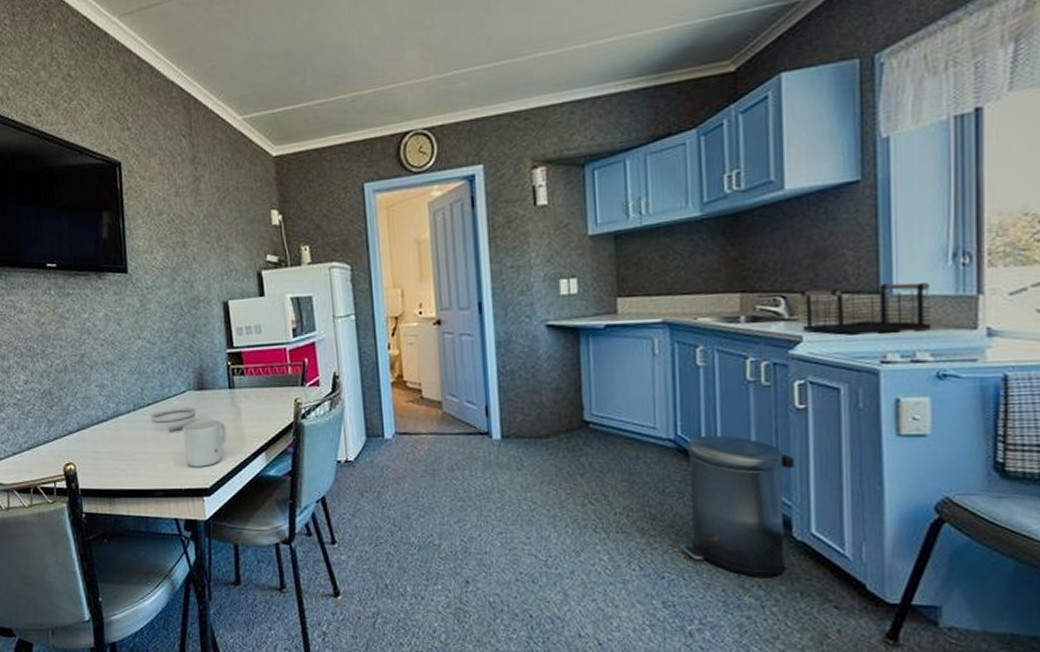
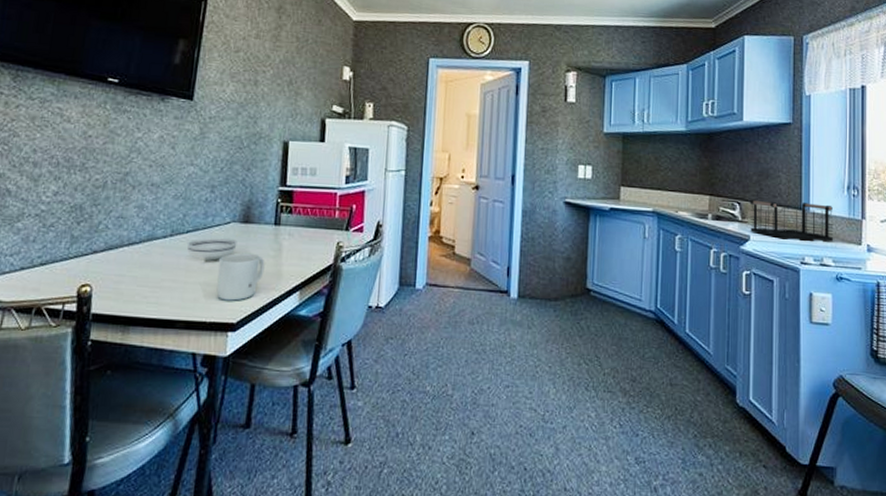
pedal bin: present [679,435,794,578] -> none [651,310,740,439]

